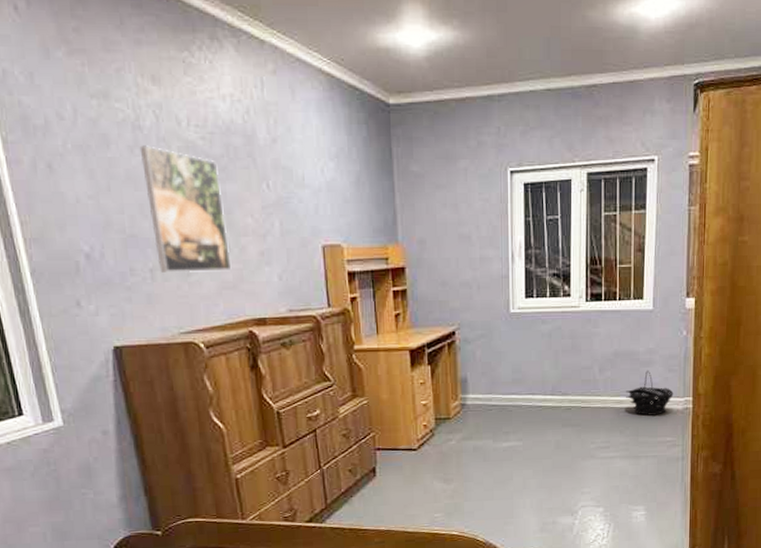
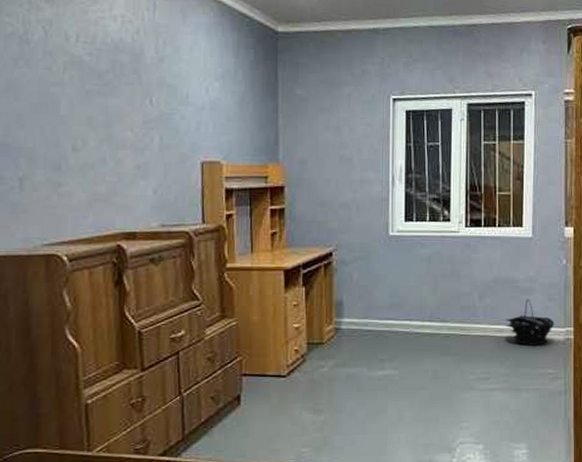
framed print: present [139,145,232,274] -> none [24,58,106,184]

